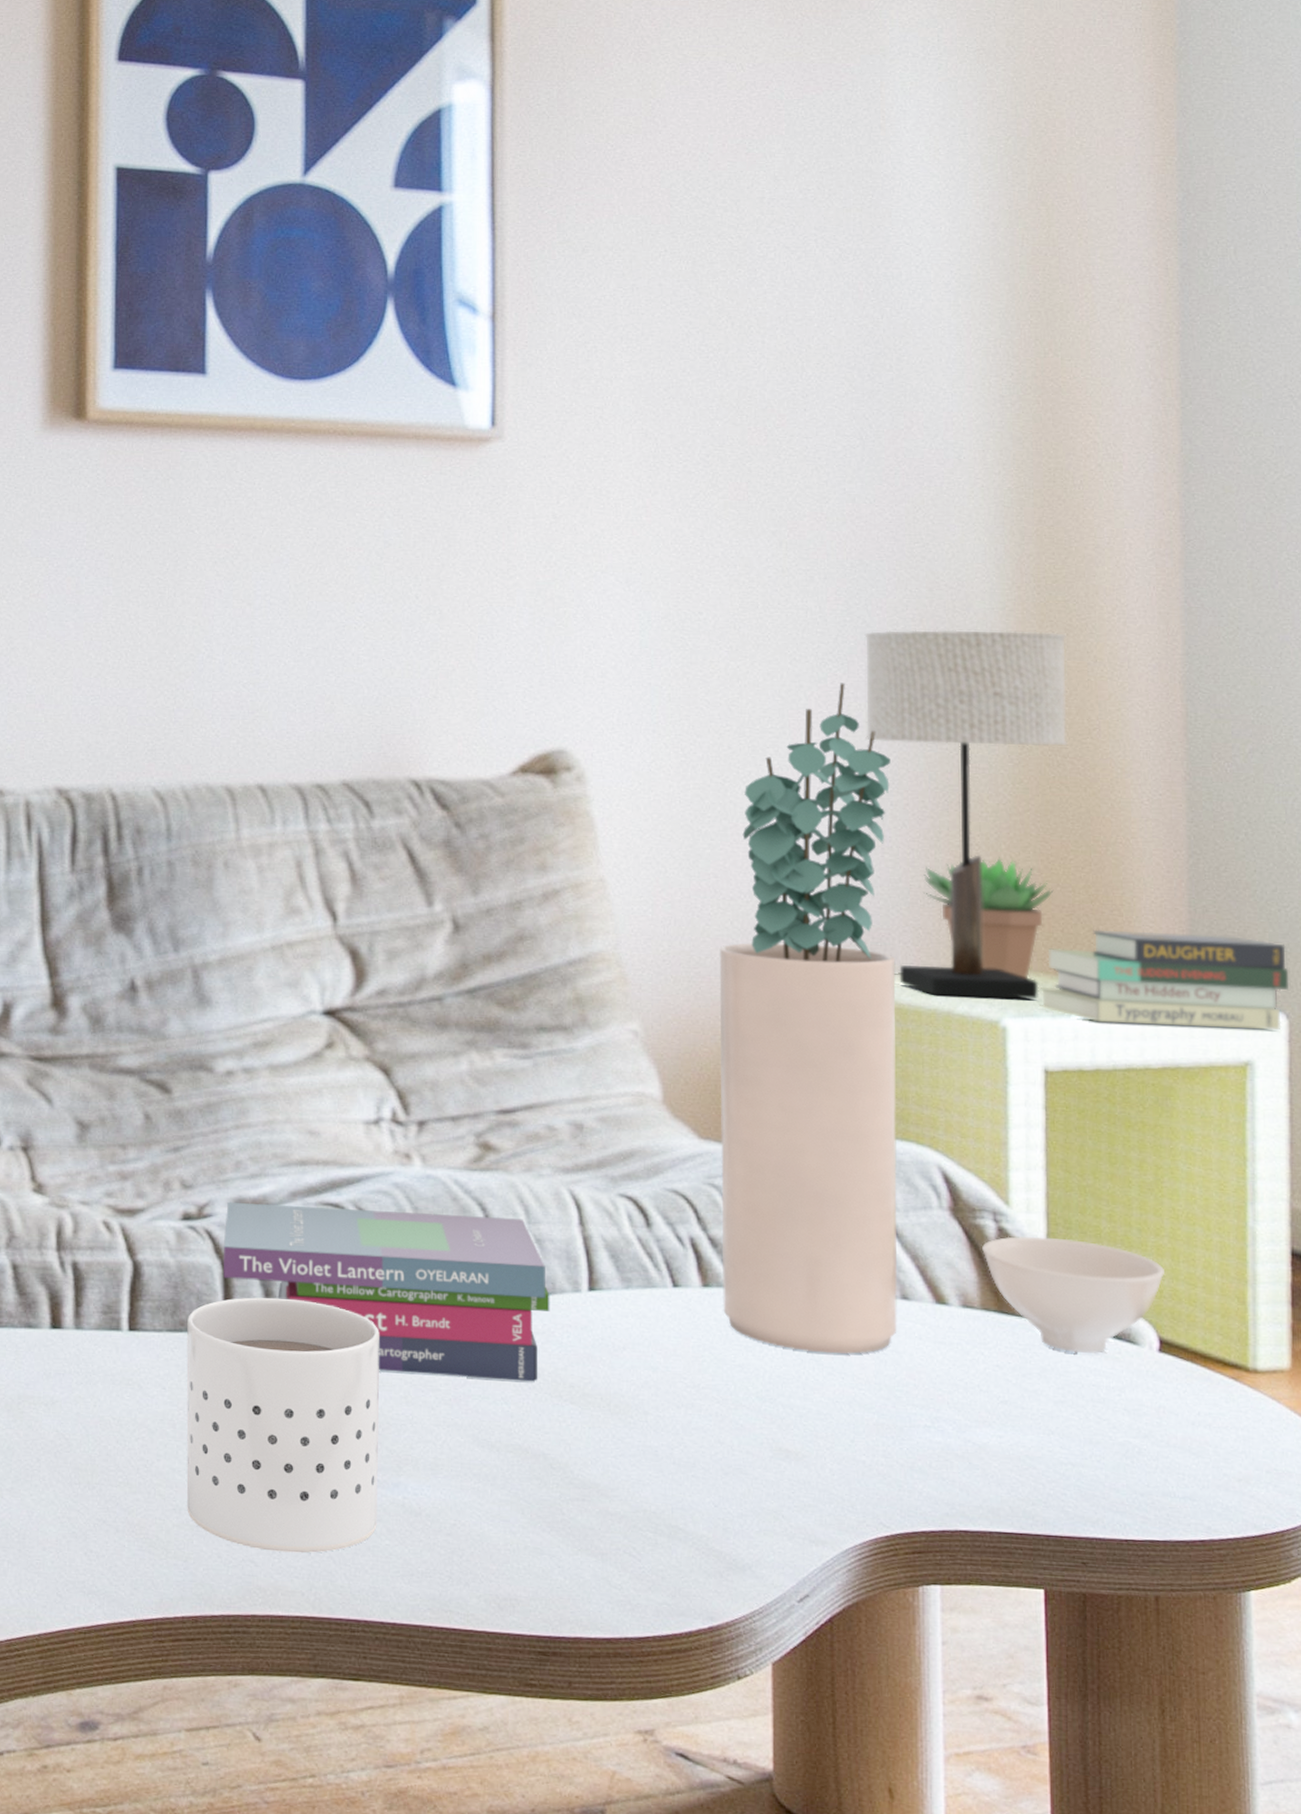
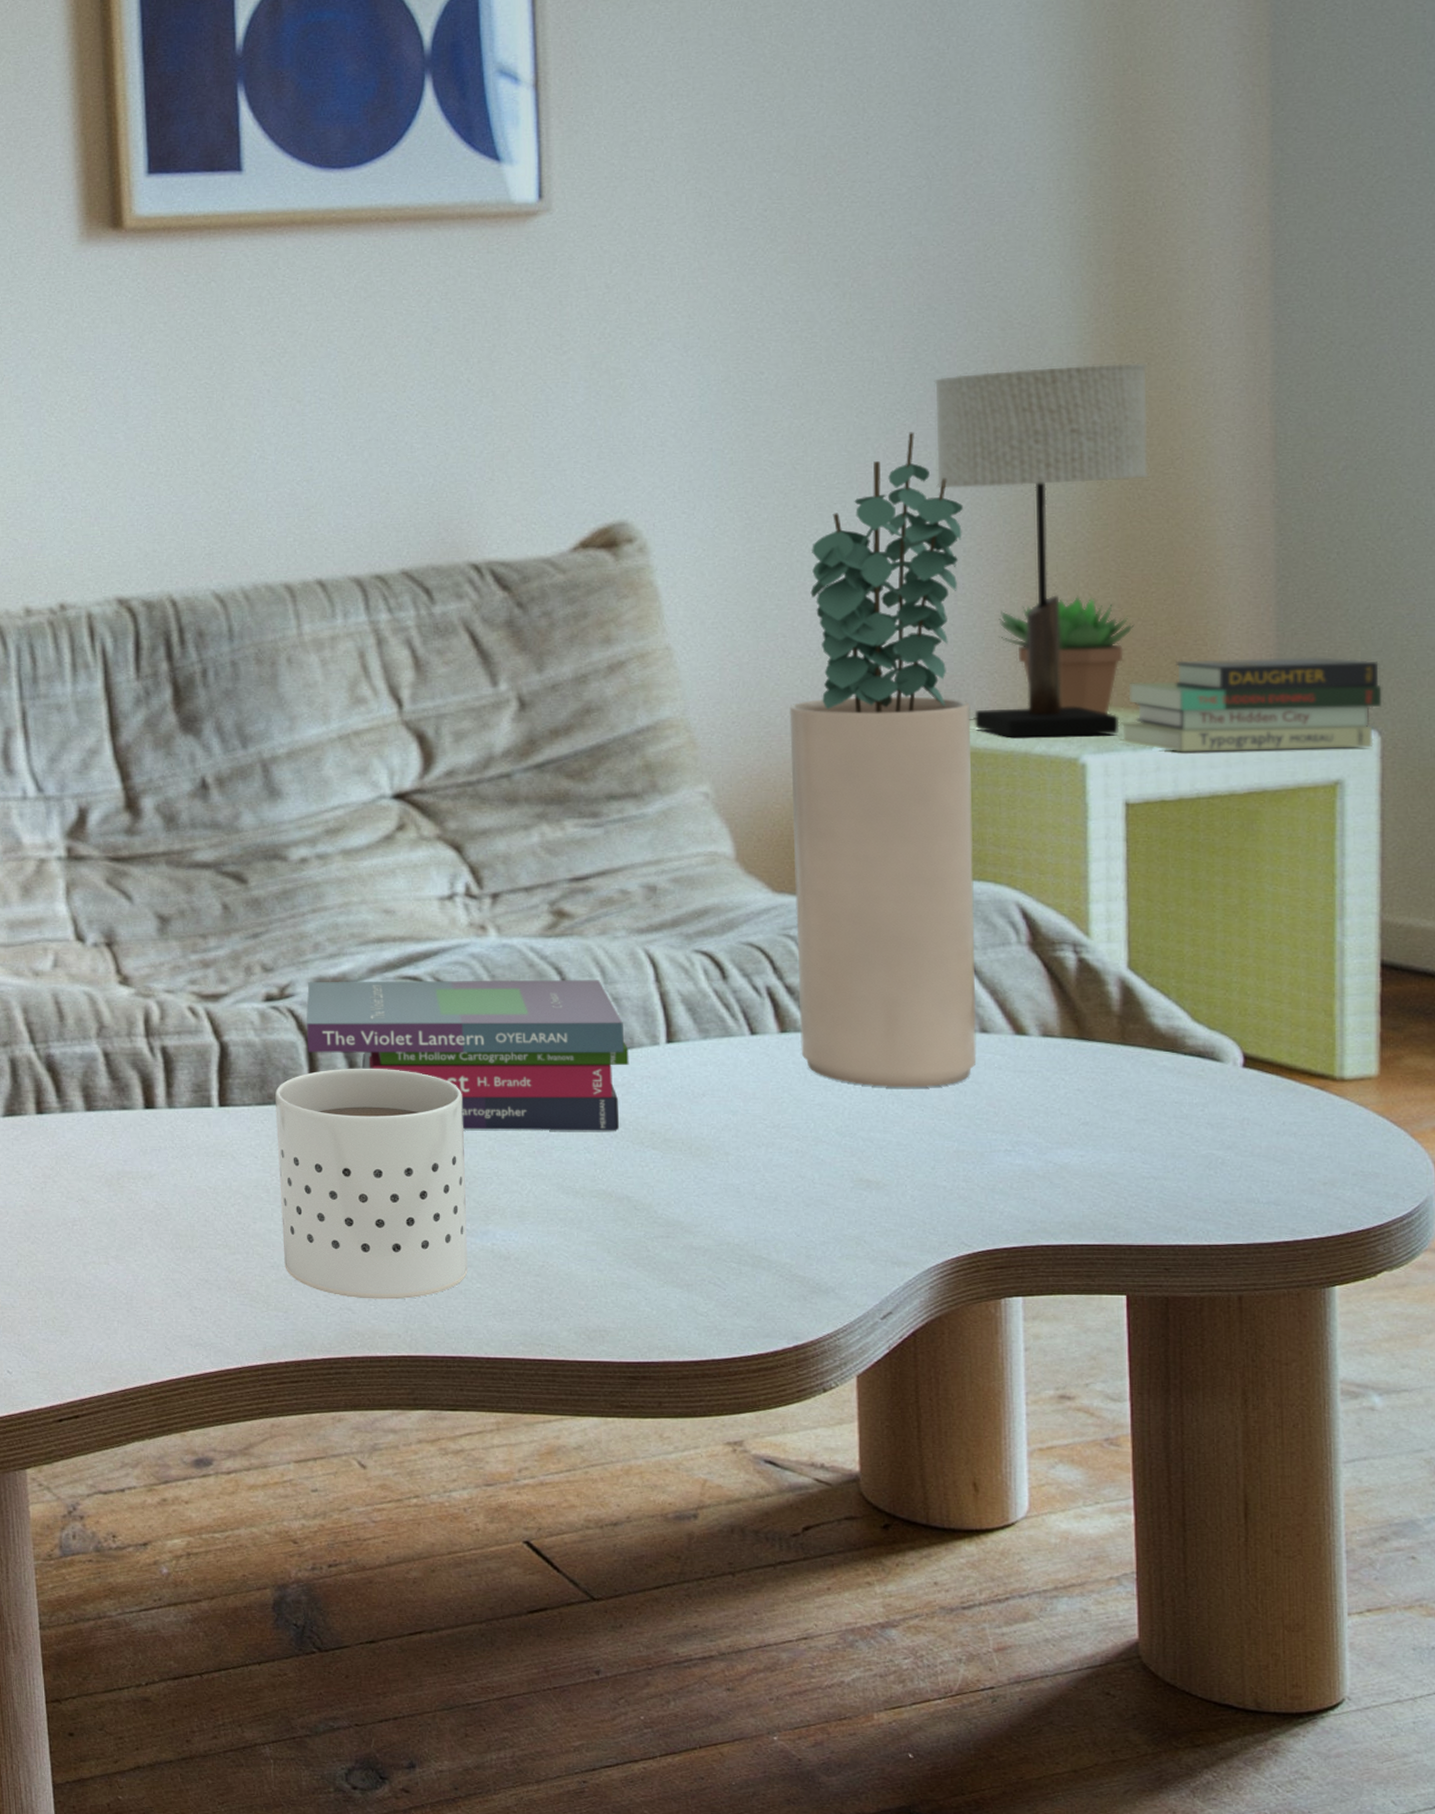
bowl: present [982,1236,1166,1353] -> none [1062,964,1250,1074]

